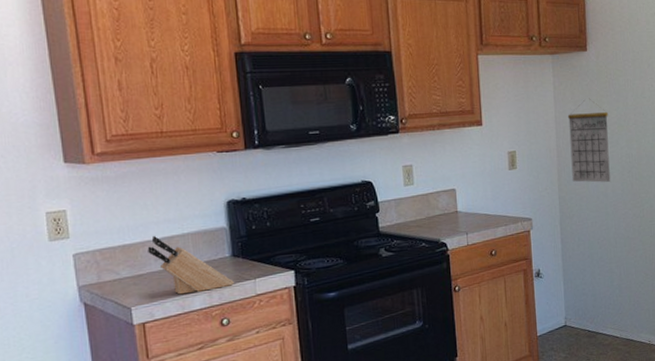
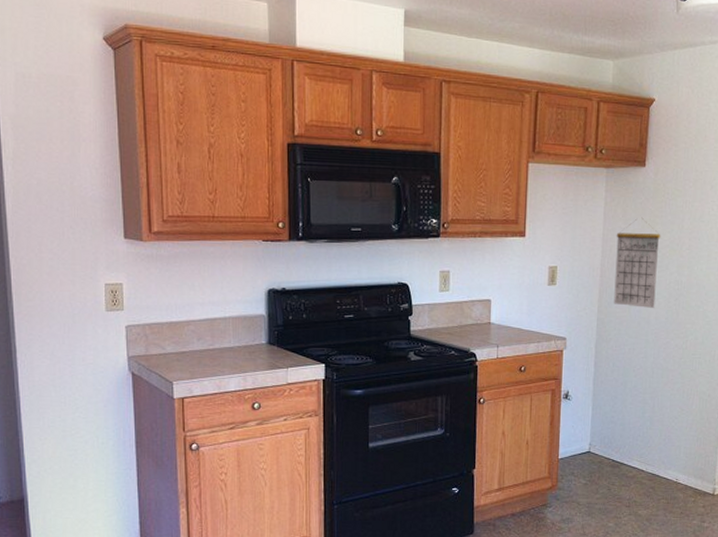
knife block: present [147,236,234,295] -> none [192,316,268,375]

